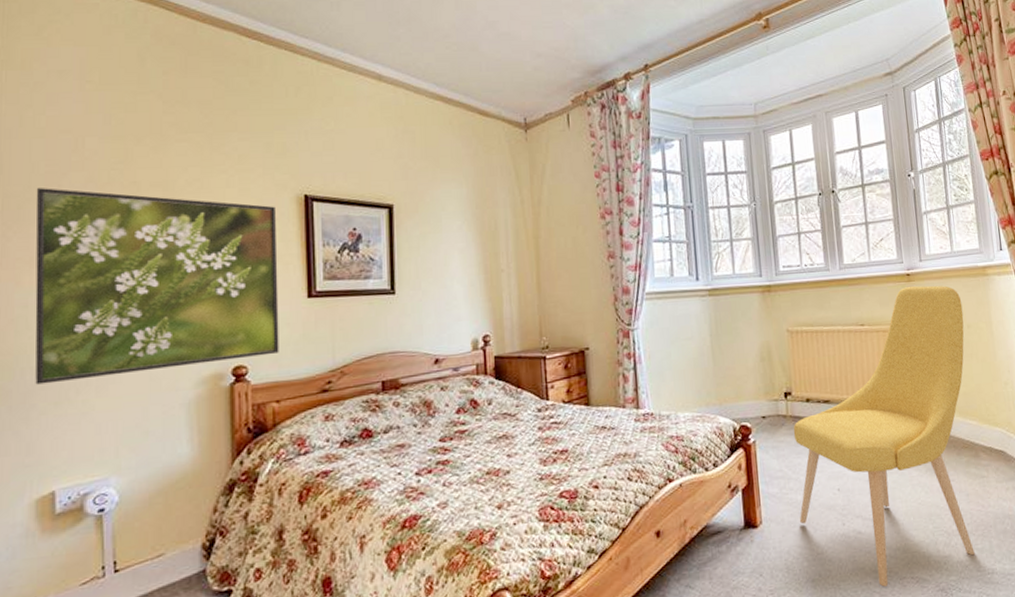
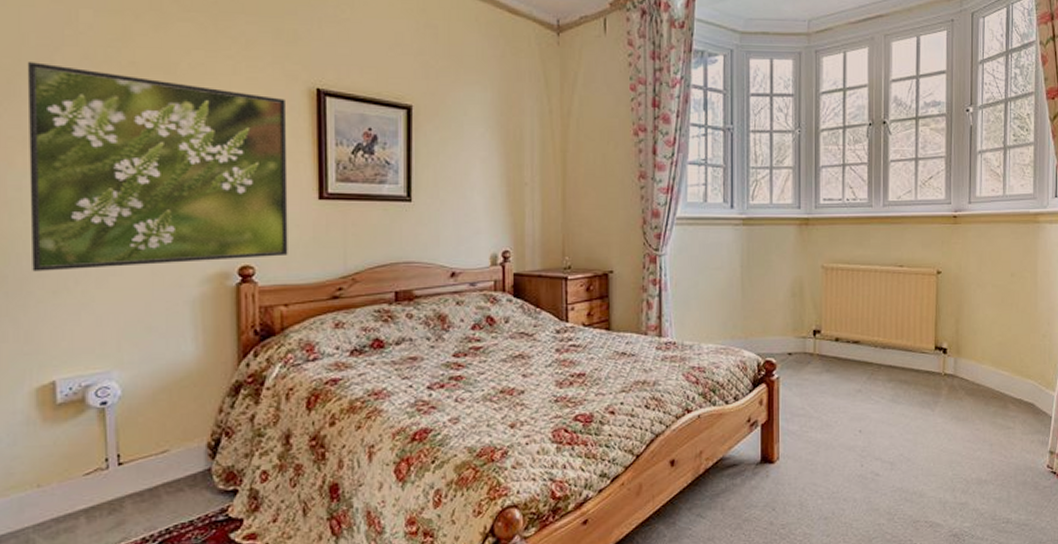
chair: present [793,285,975,587] -> none [817,229,1008,529]

